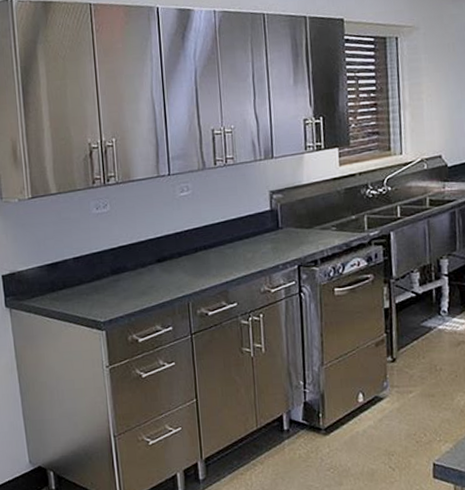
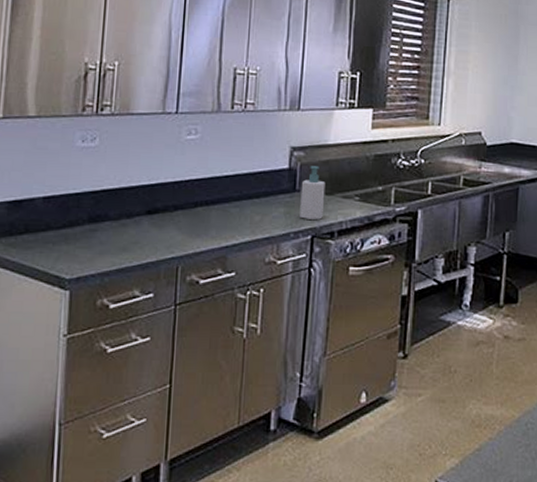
soap bottle: none [283,205,306,252] -> present [300,166,326,220]

